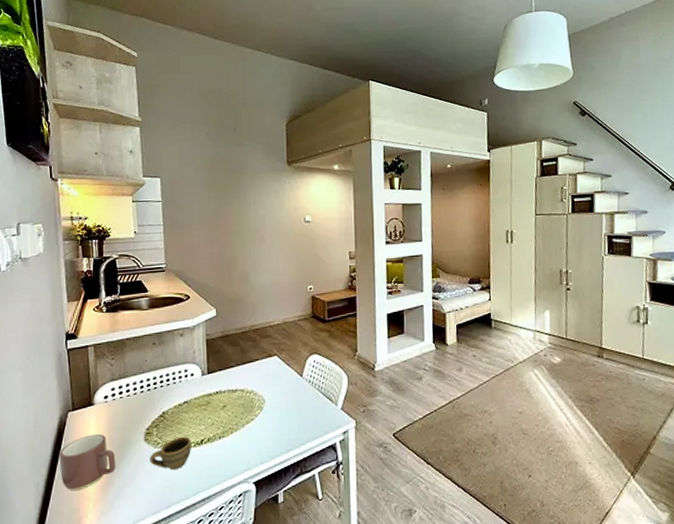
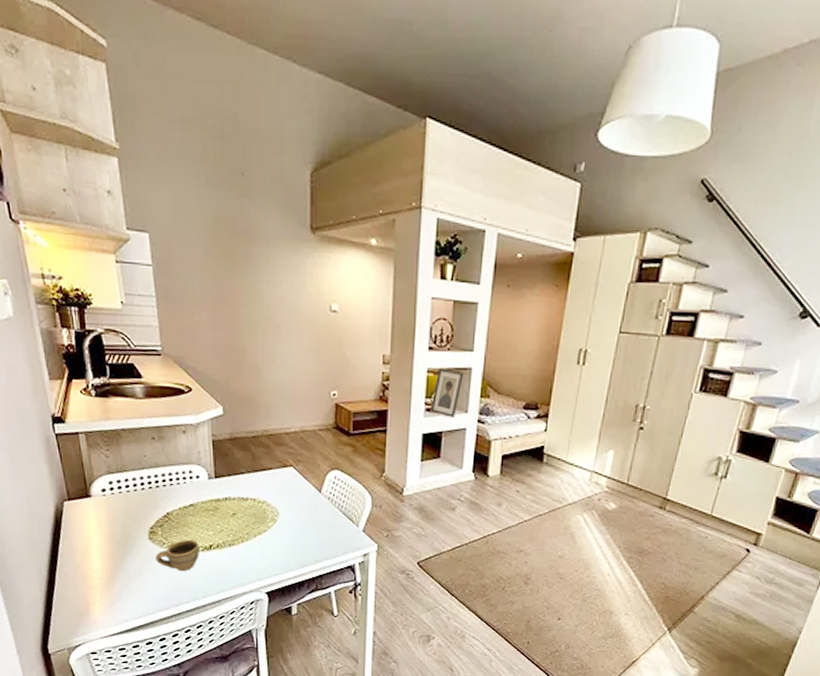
mug: present [58,434,116,491] -> none [58,527,121,580]
picture frame: none [391,257,416,297] -> present [430,368,464,418]

